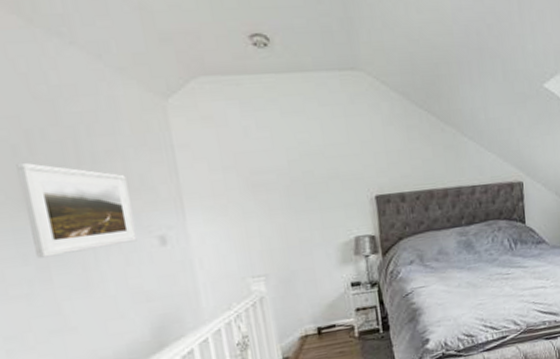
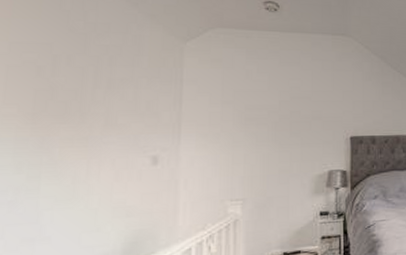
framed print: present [16,162,137,258] -> none [31,82,134,168]

